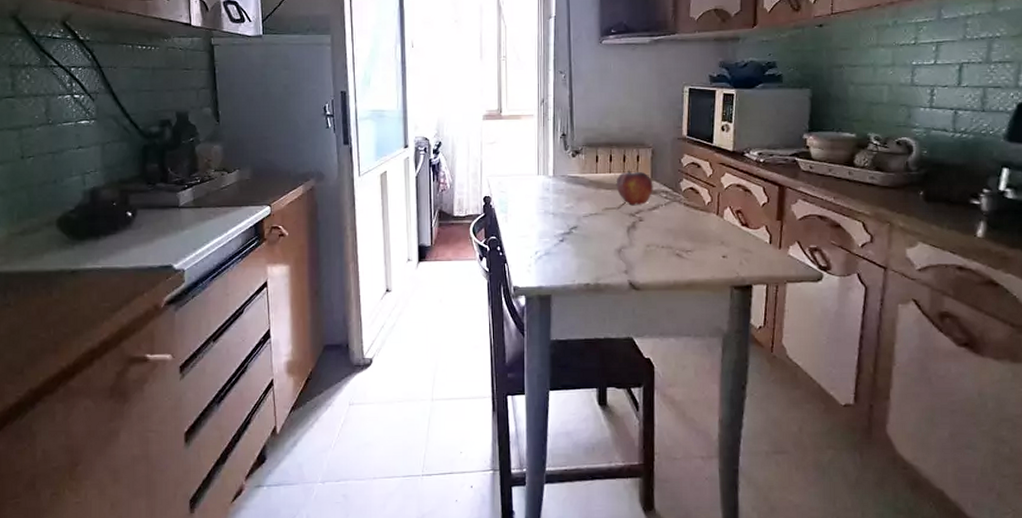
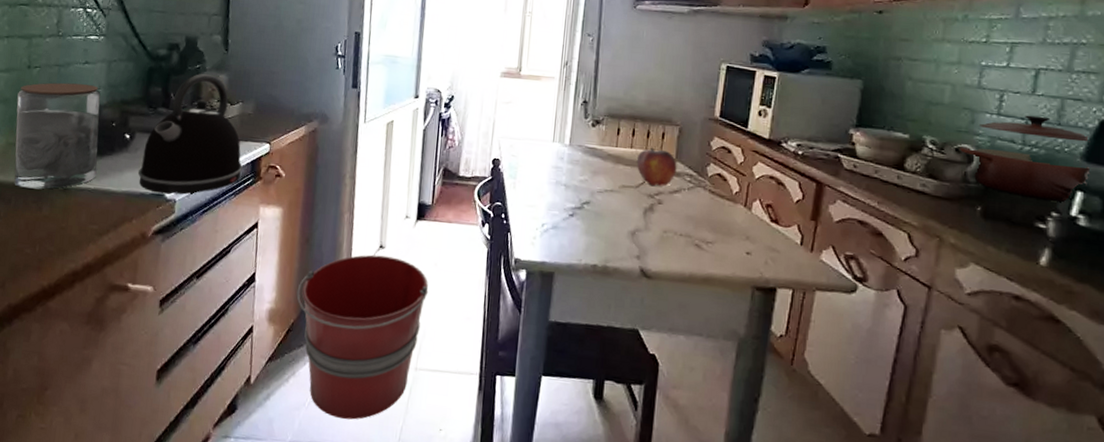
jar: none [14,169,103,275] -> present [14,82,101,190]
kettle: none [144,145,246,265] -> present [138,73,243,194]
bucket: none [312,299,436,454] -> present [296,254,429,420]
saucepan: none [900,105,1013,180] -> present [960,115,1090,203]

